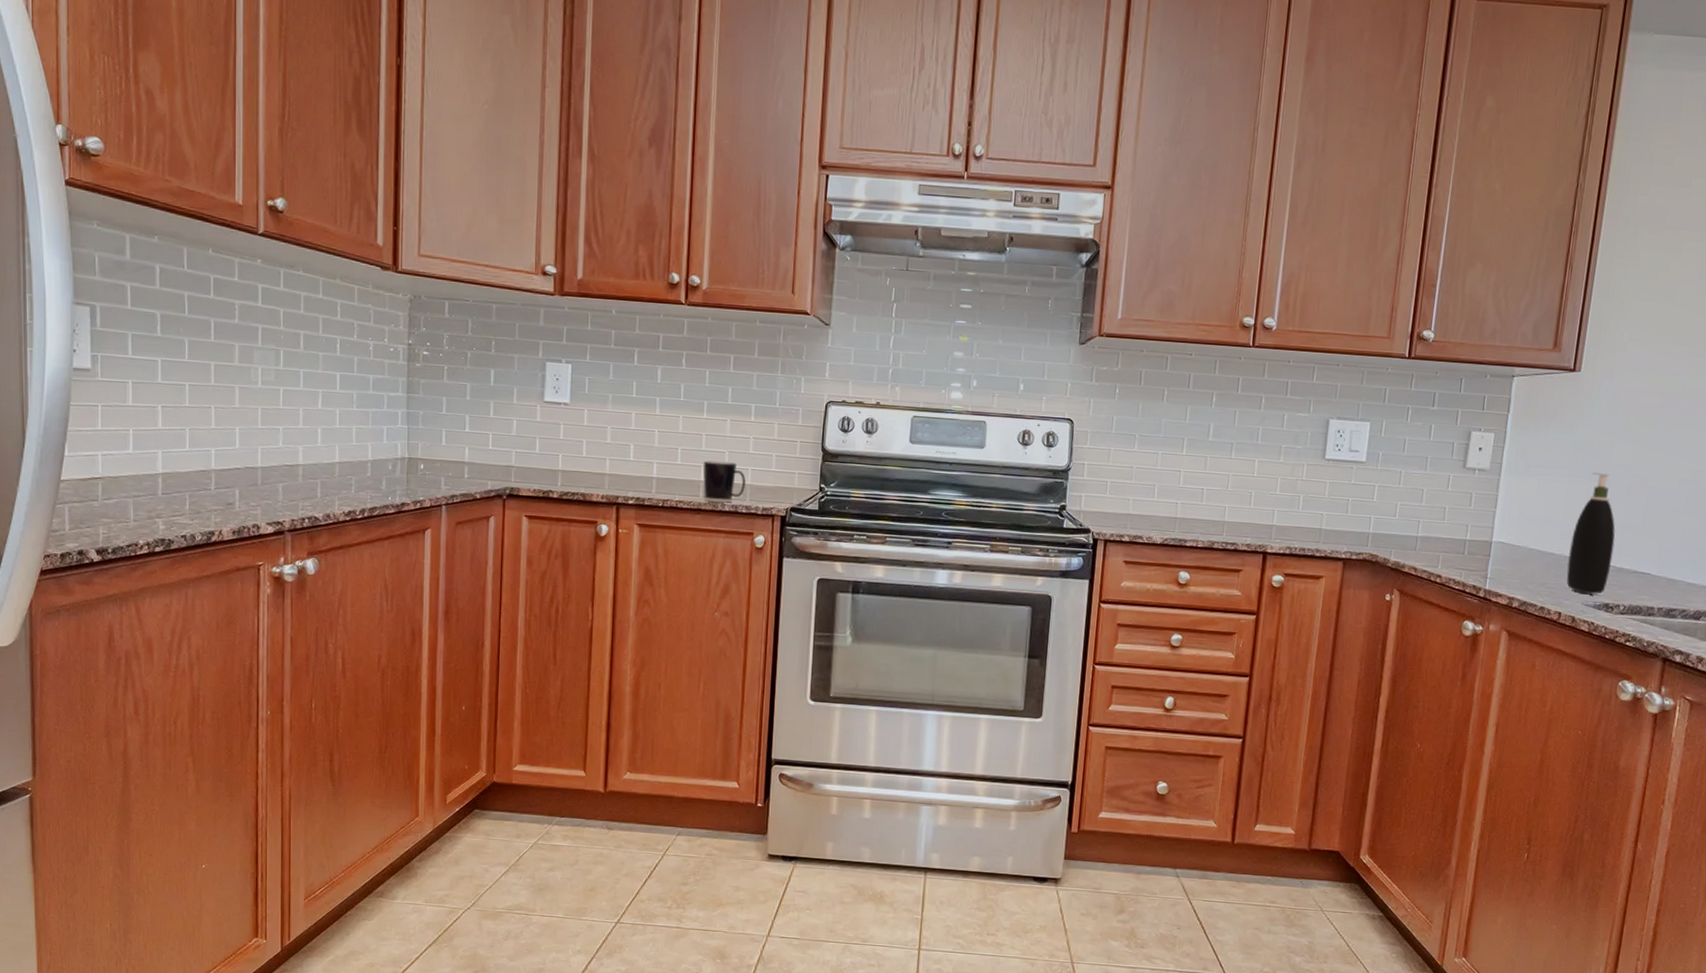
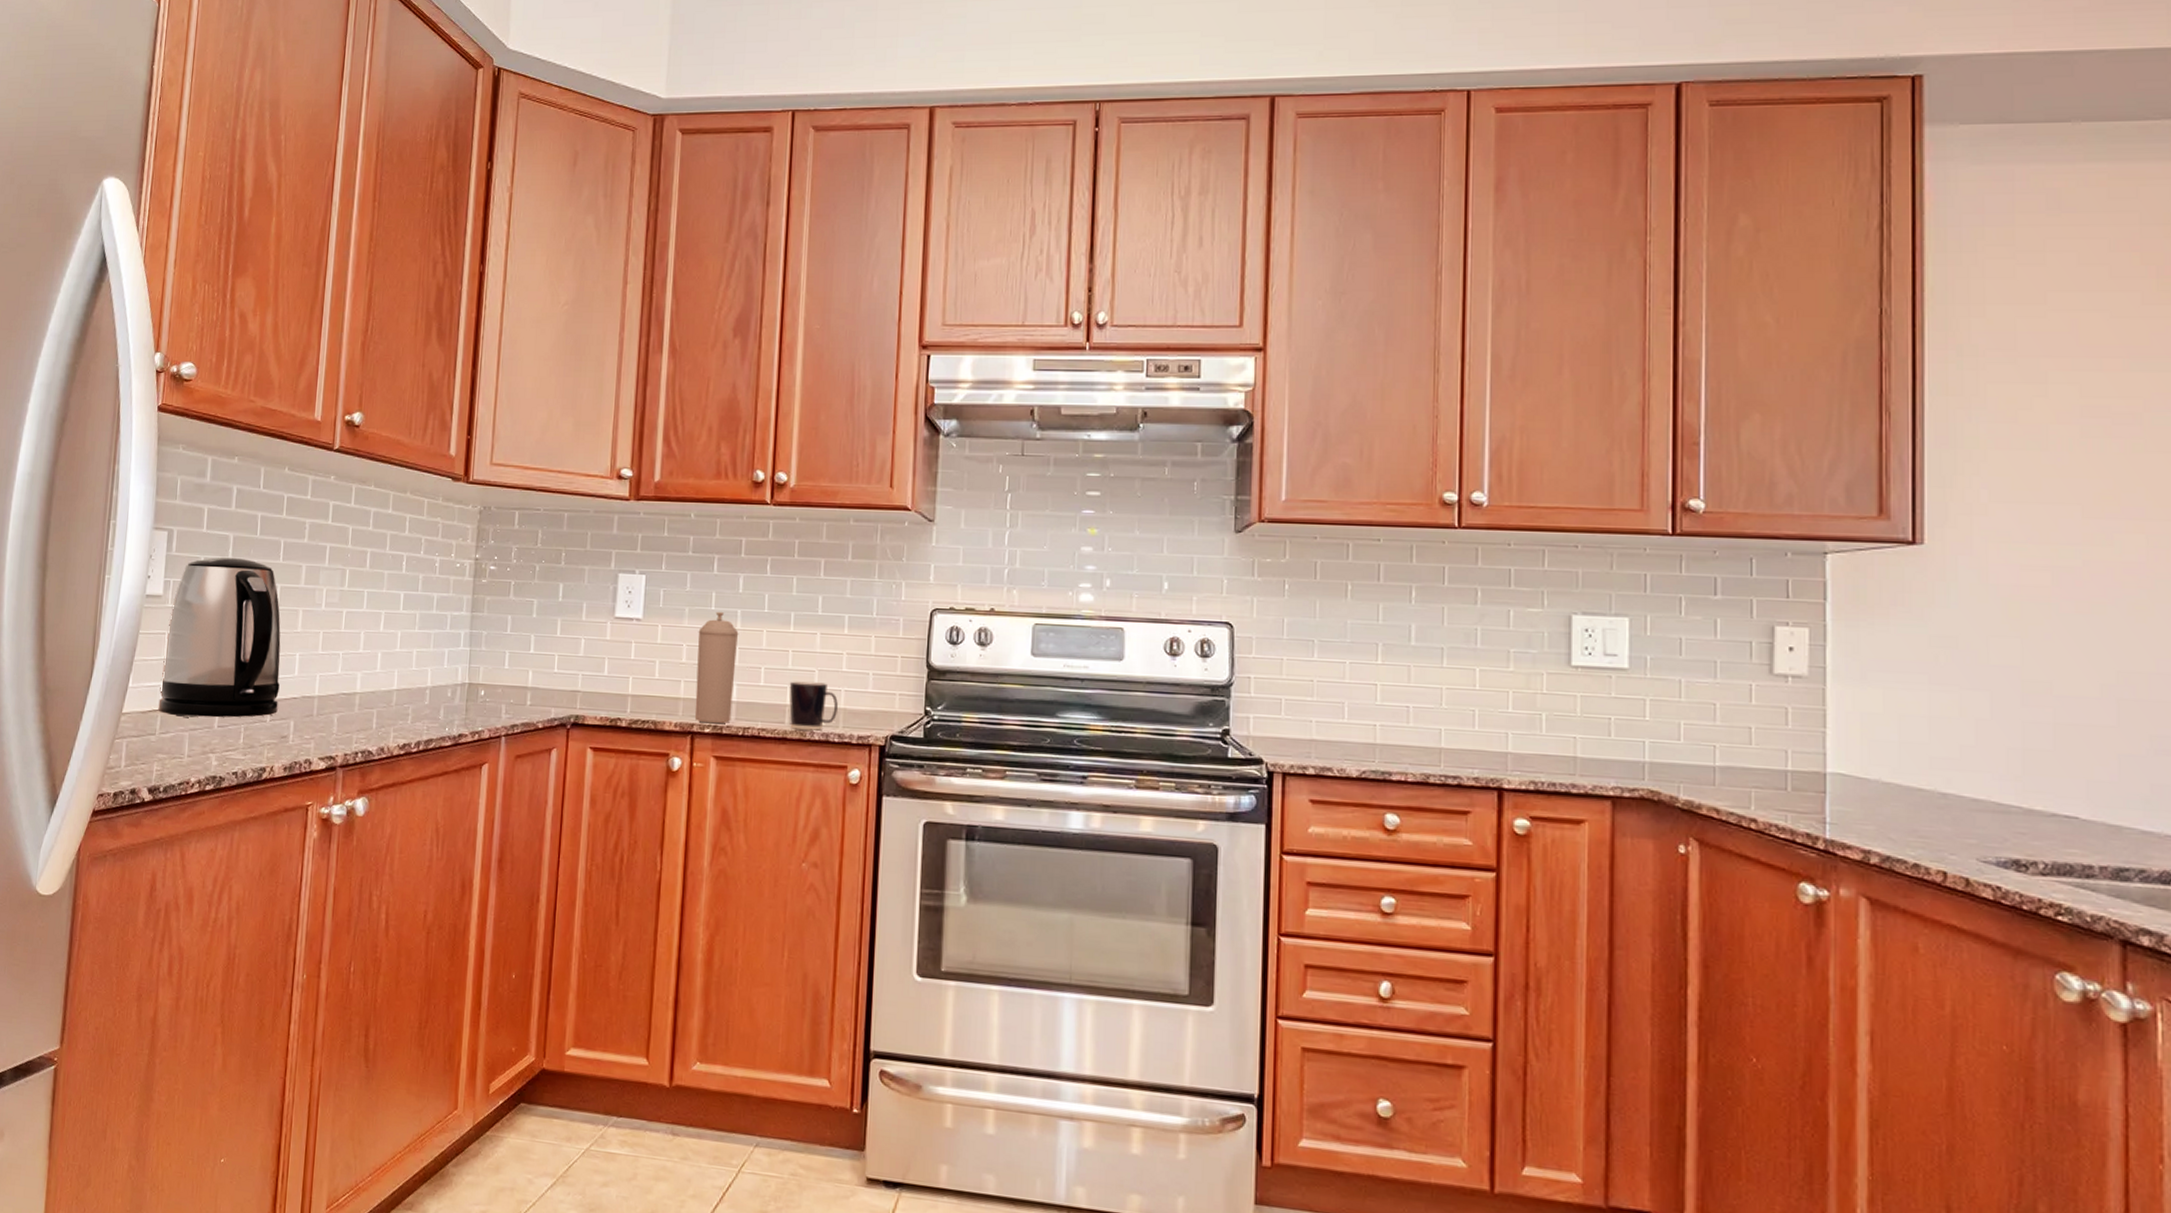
kettle: none [98,334,222,486] -> present [158,557,281,718]
canister: none [619,399,658,497] -> present [694,612,739,724]
soap dispenser: present [1566,472,1615,594] -> none [1946,677,2015,847]

